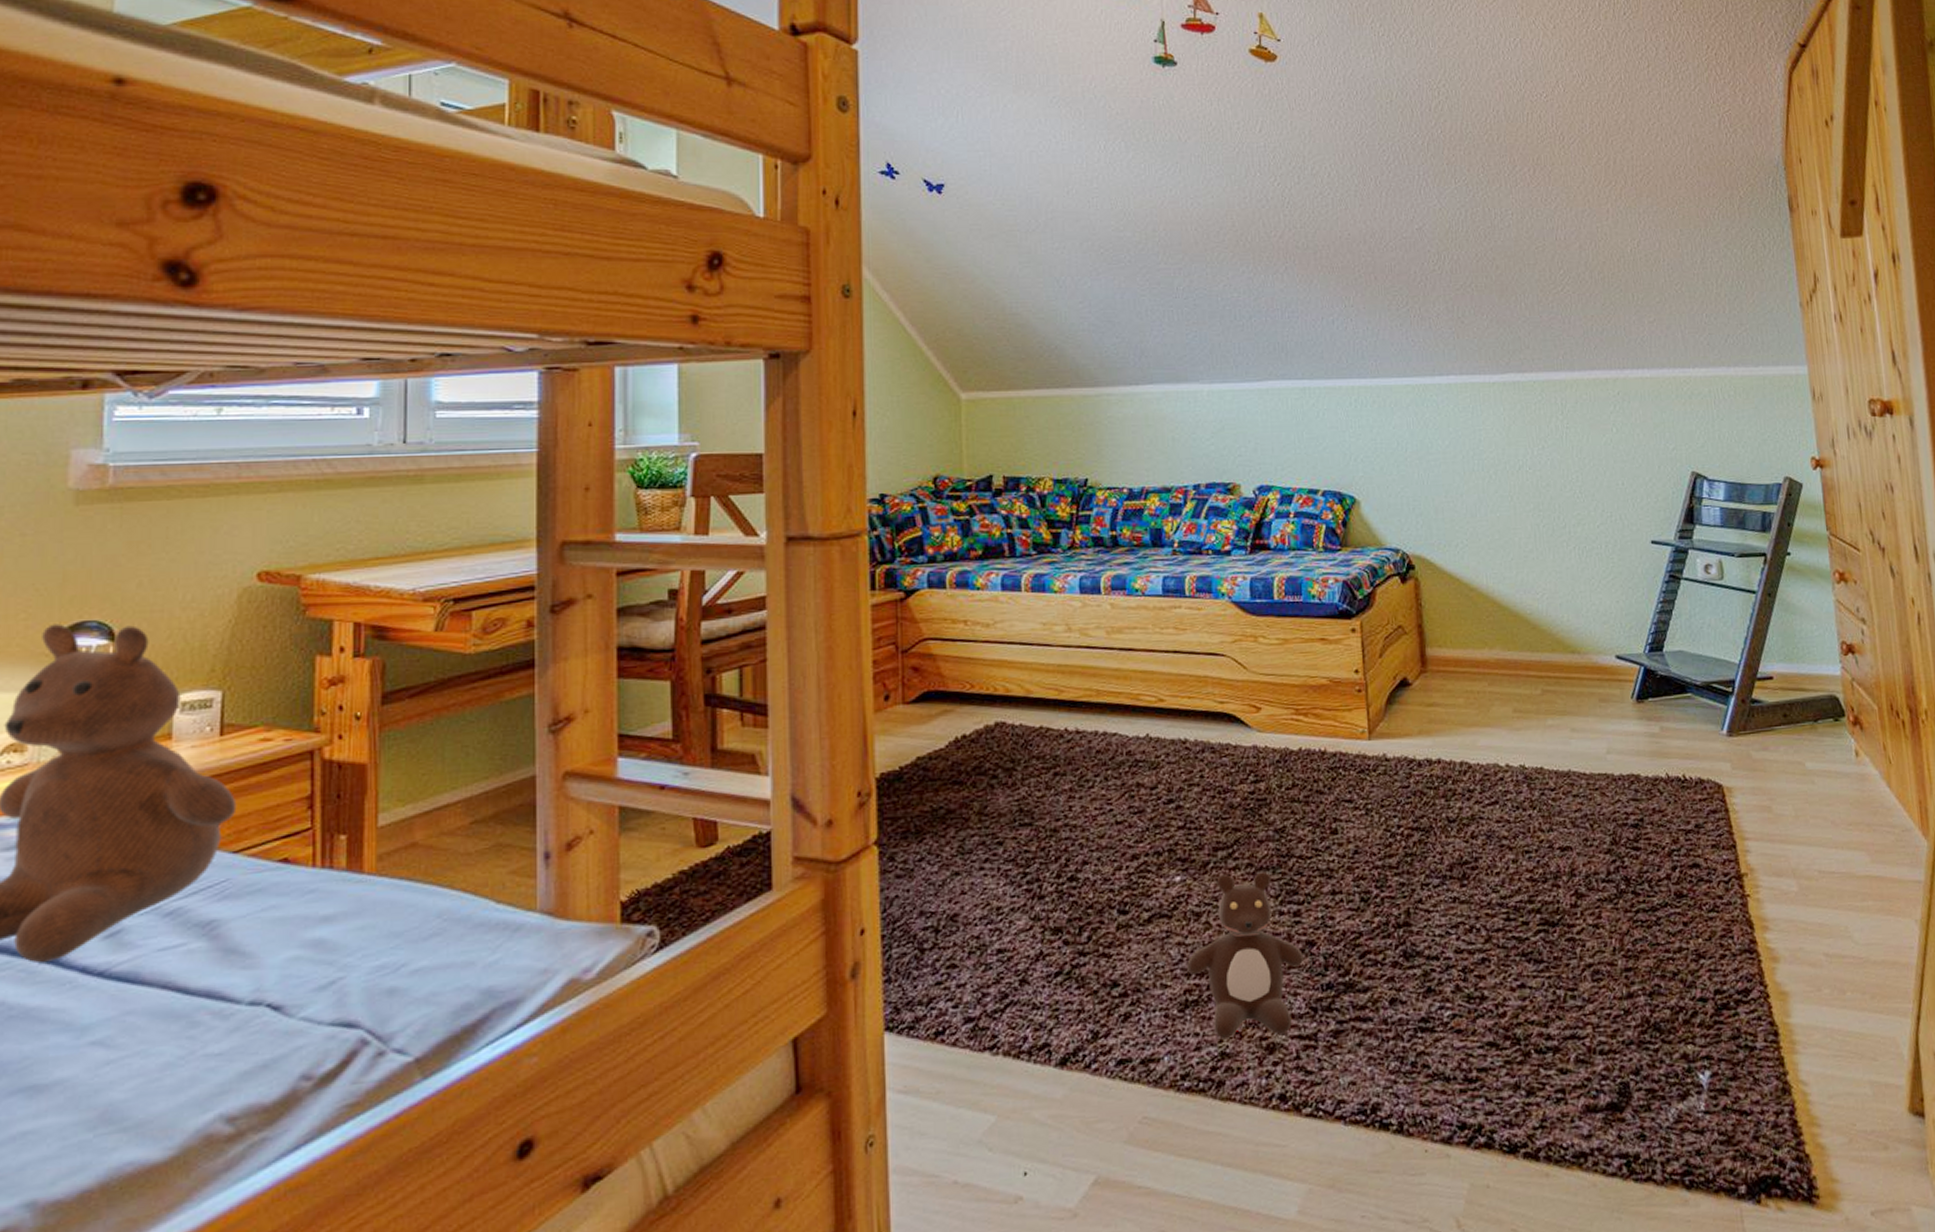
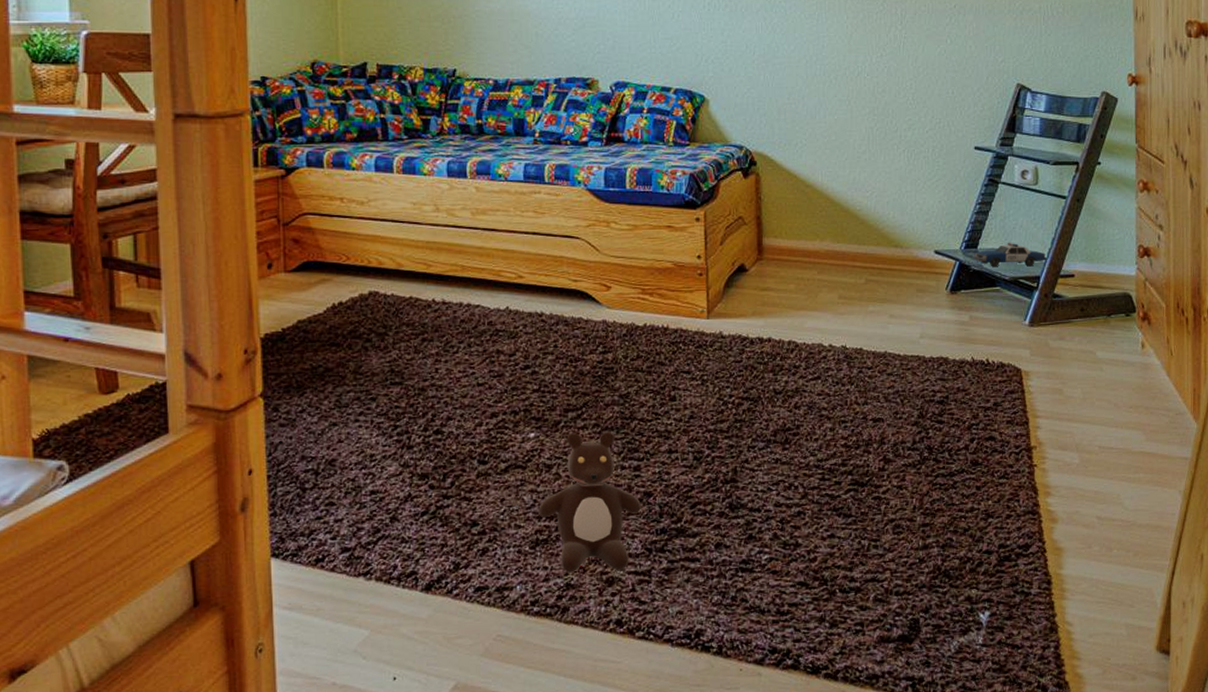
toy car: none [1659,643,1741,671] -> present [973,242,1047,267]

